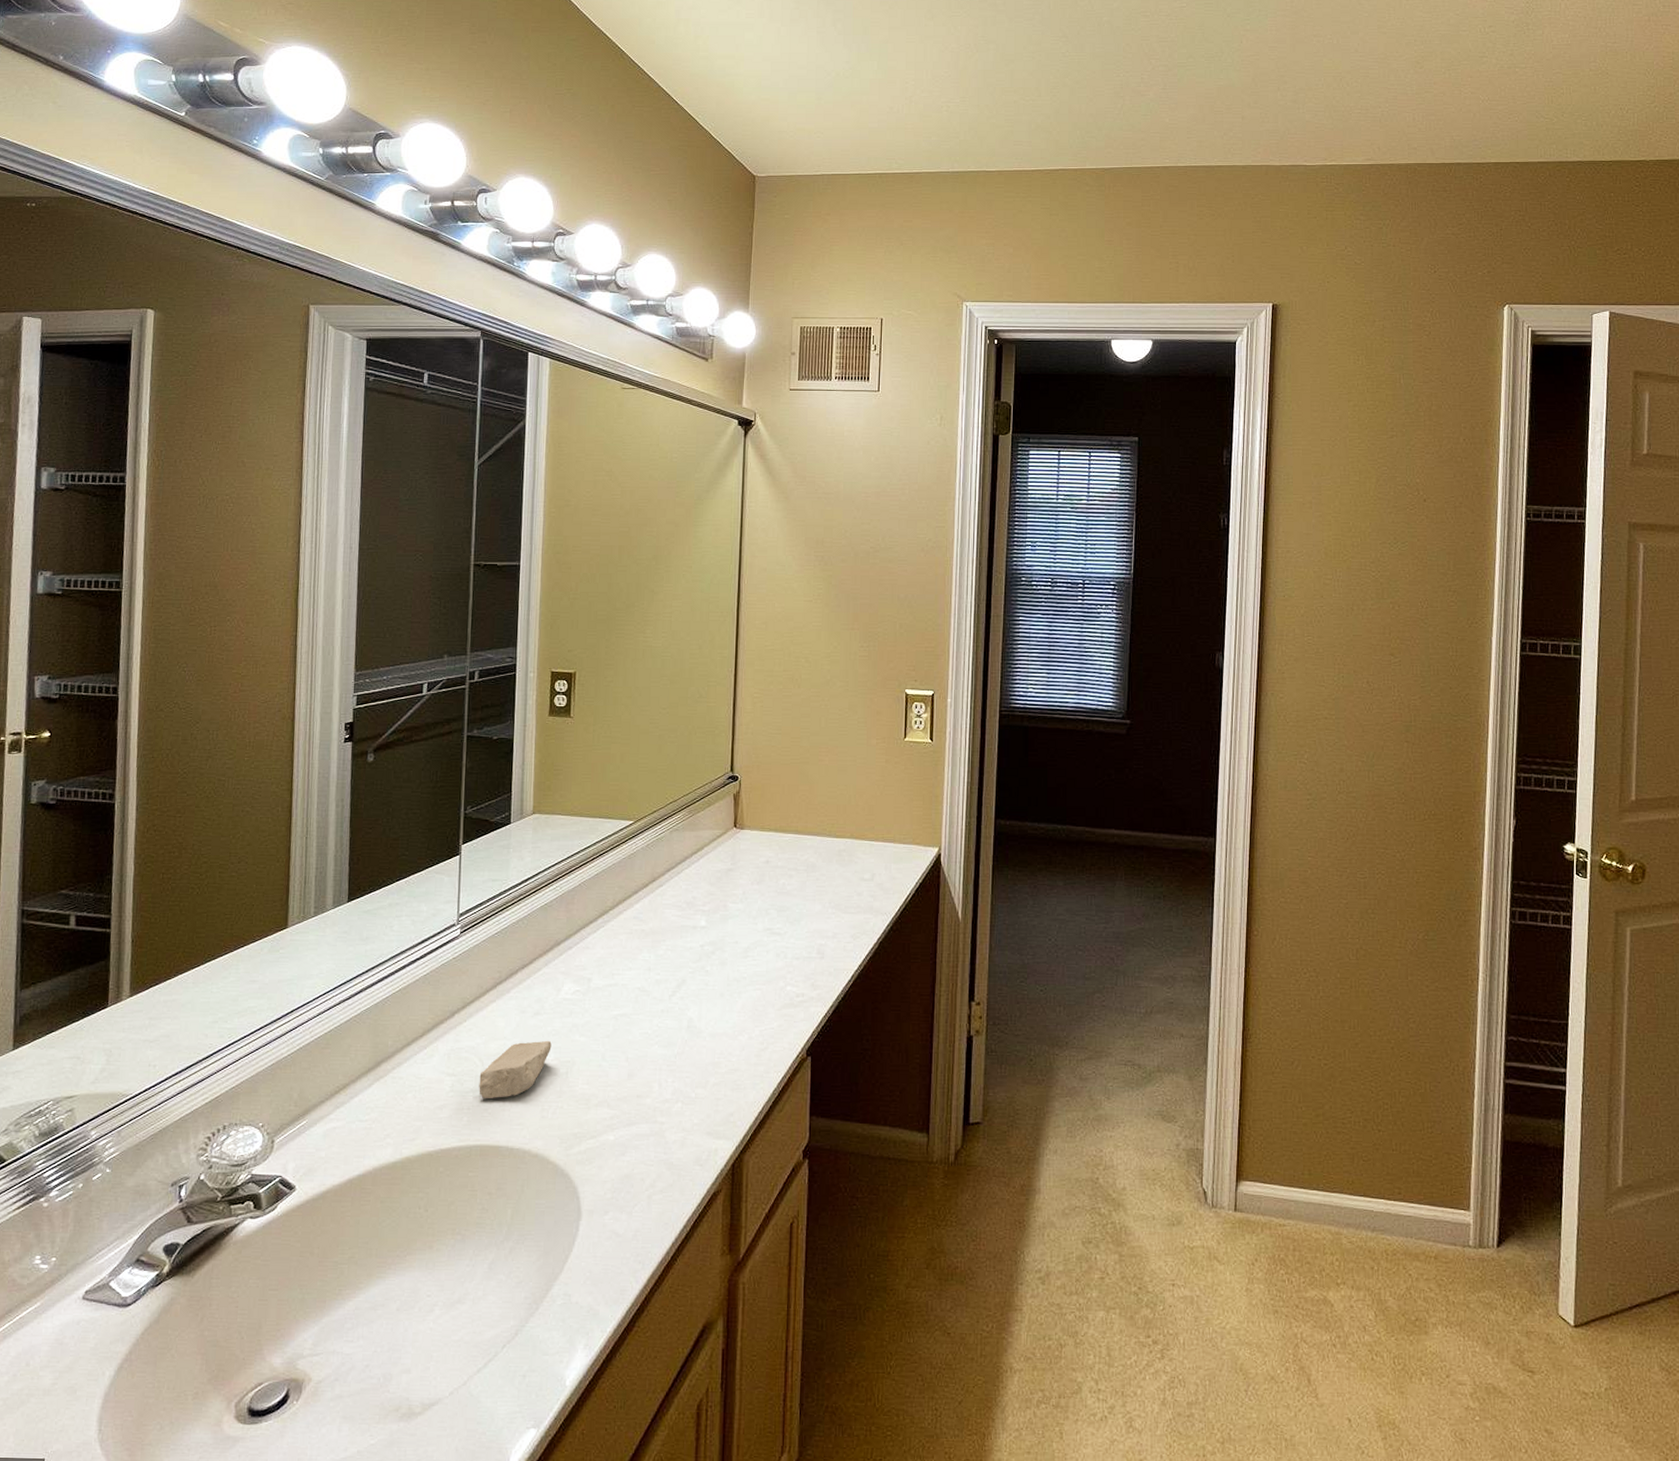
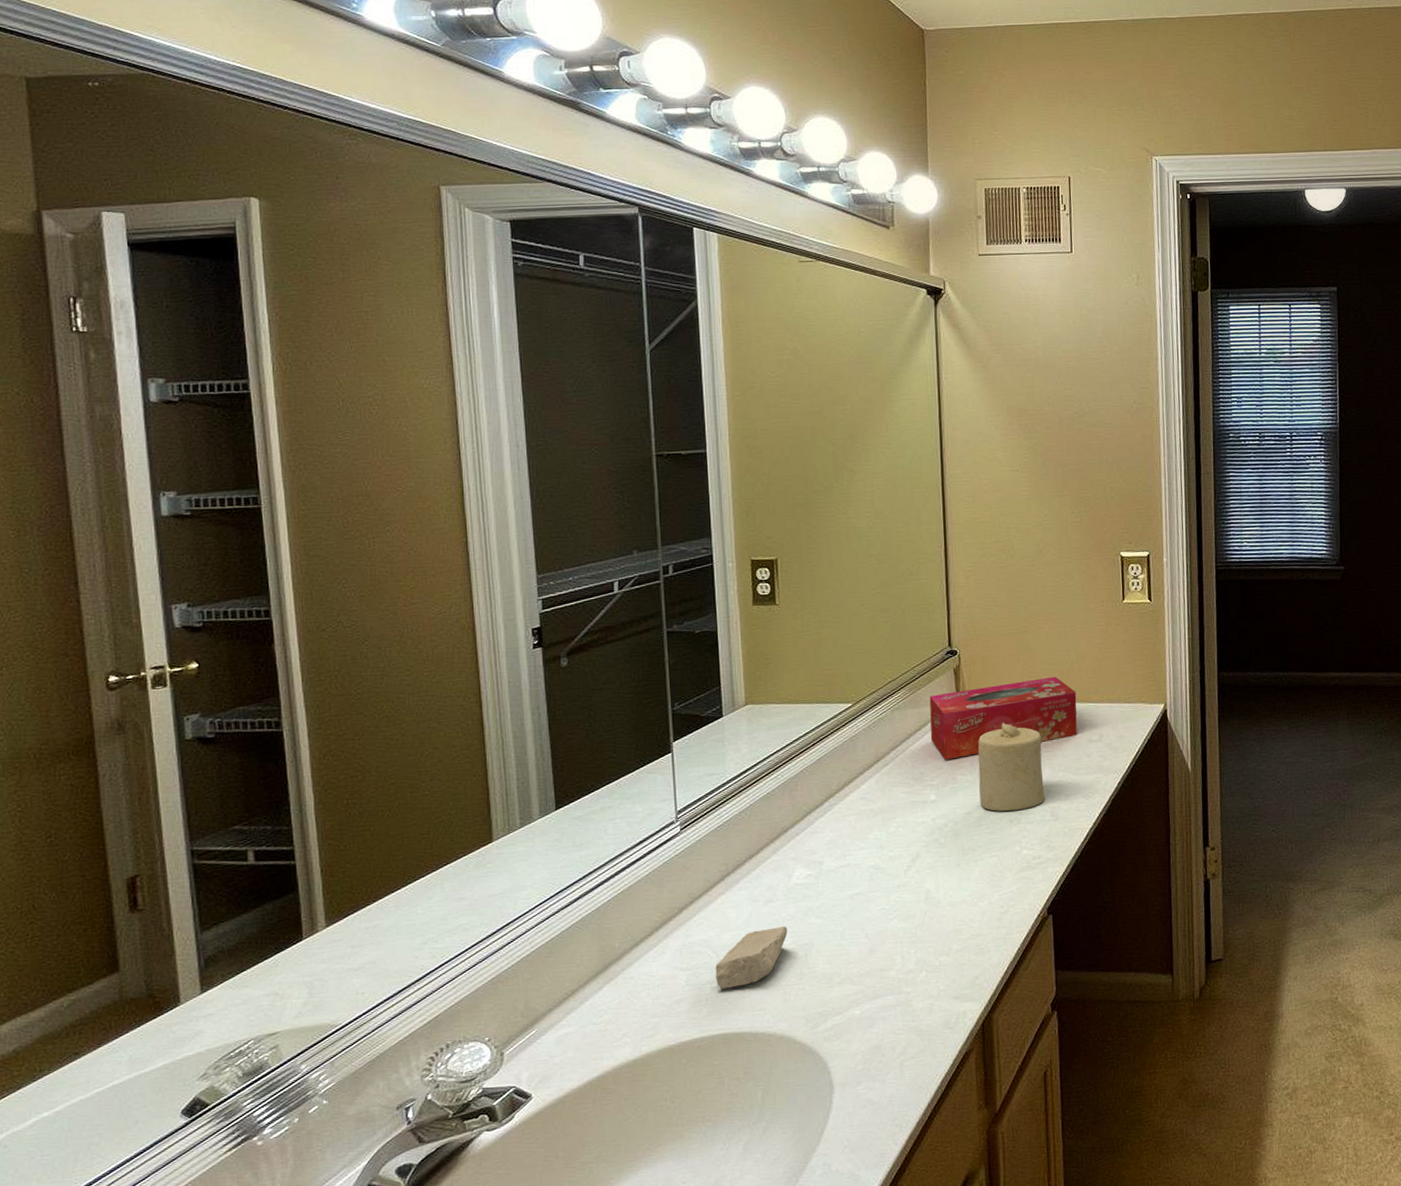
tissue box: none [705,810,852,886] -> present [929,676,1077,760]
candle: none [749,852,814,945] -> present [977,722,1045,812]

